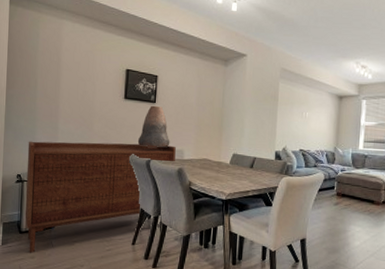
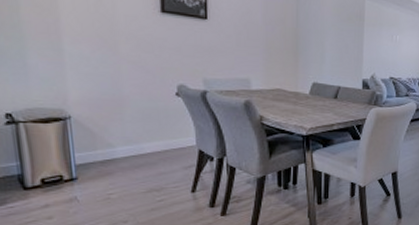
sideboard: present [25,141,176,253] -> none [16,67,240,213]
decorative urn: present [137,105,170,148] -> none [186,22,232,76]

